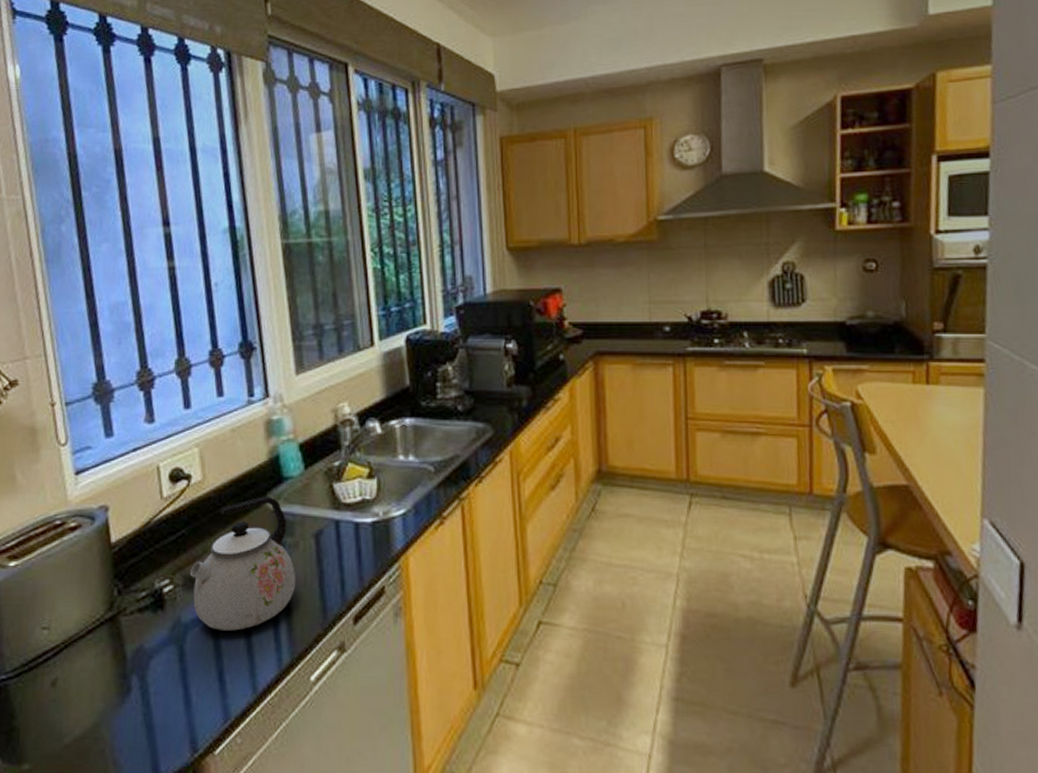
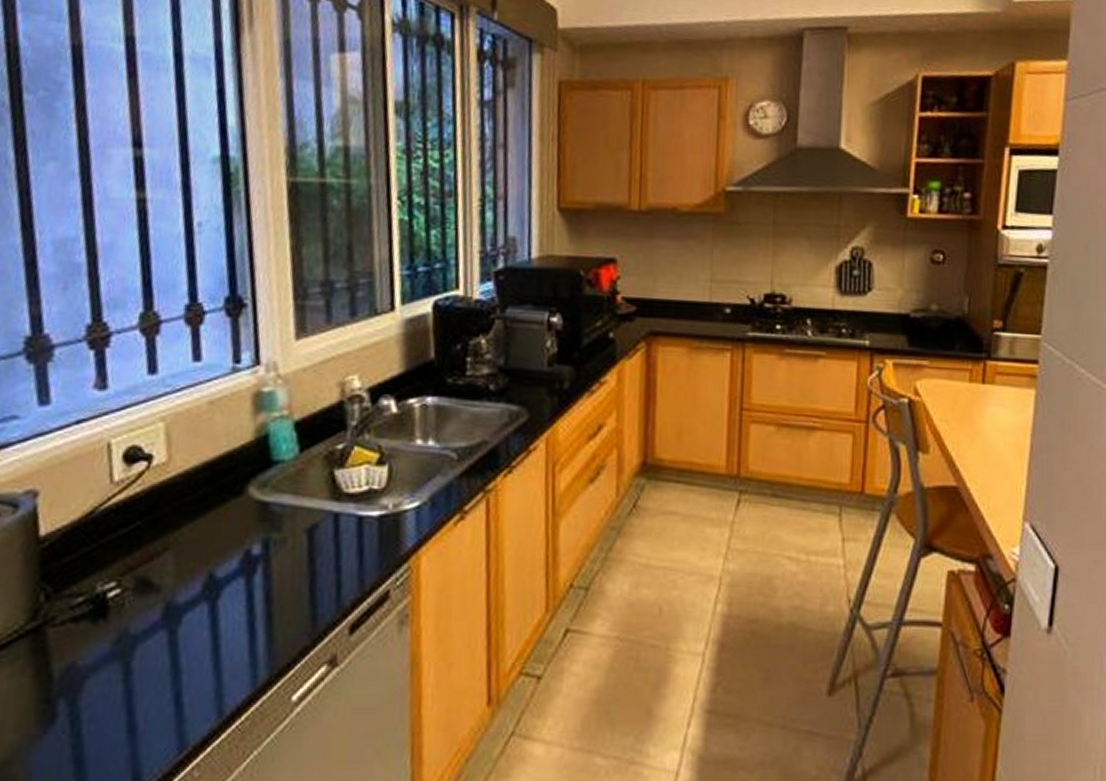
kettle: present [190,496,296,631] -> none [144,482,281,643]

